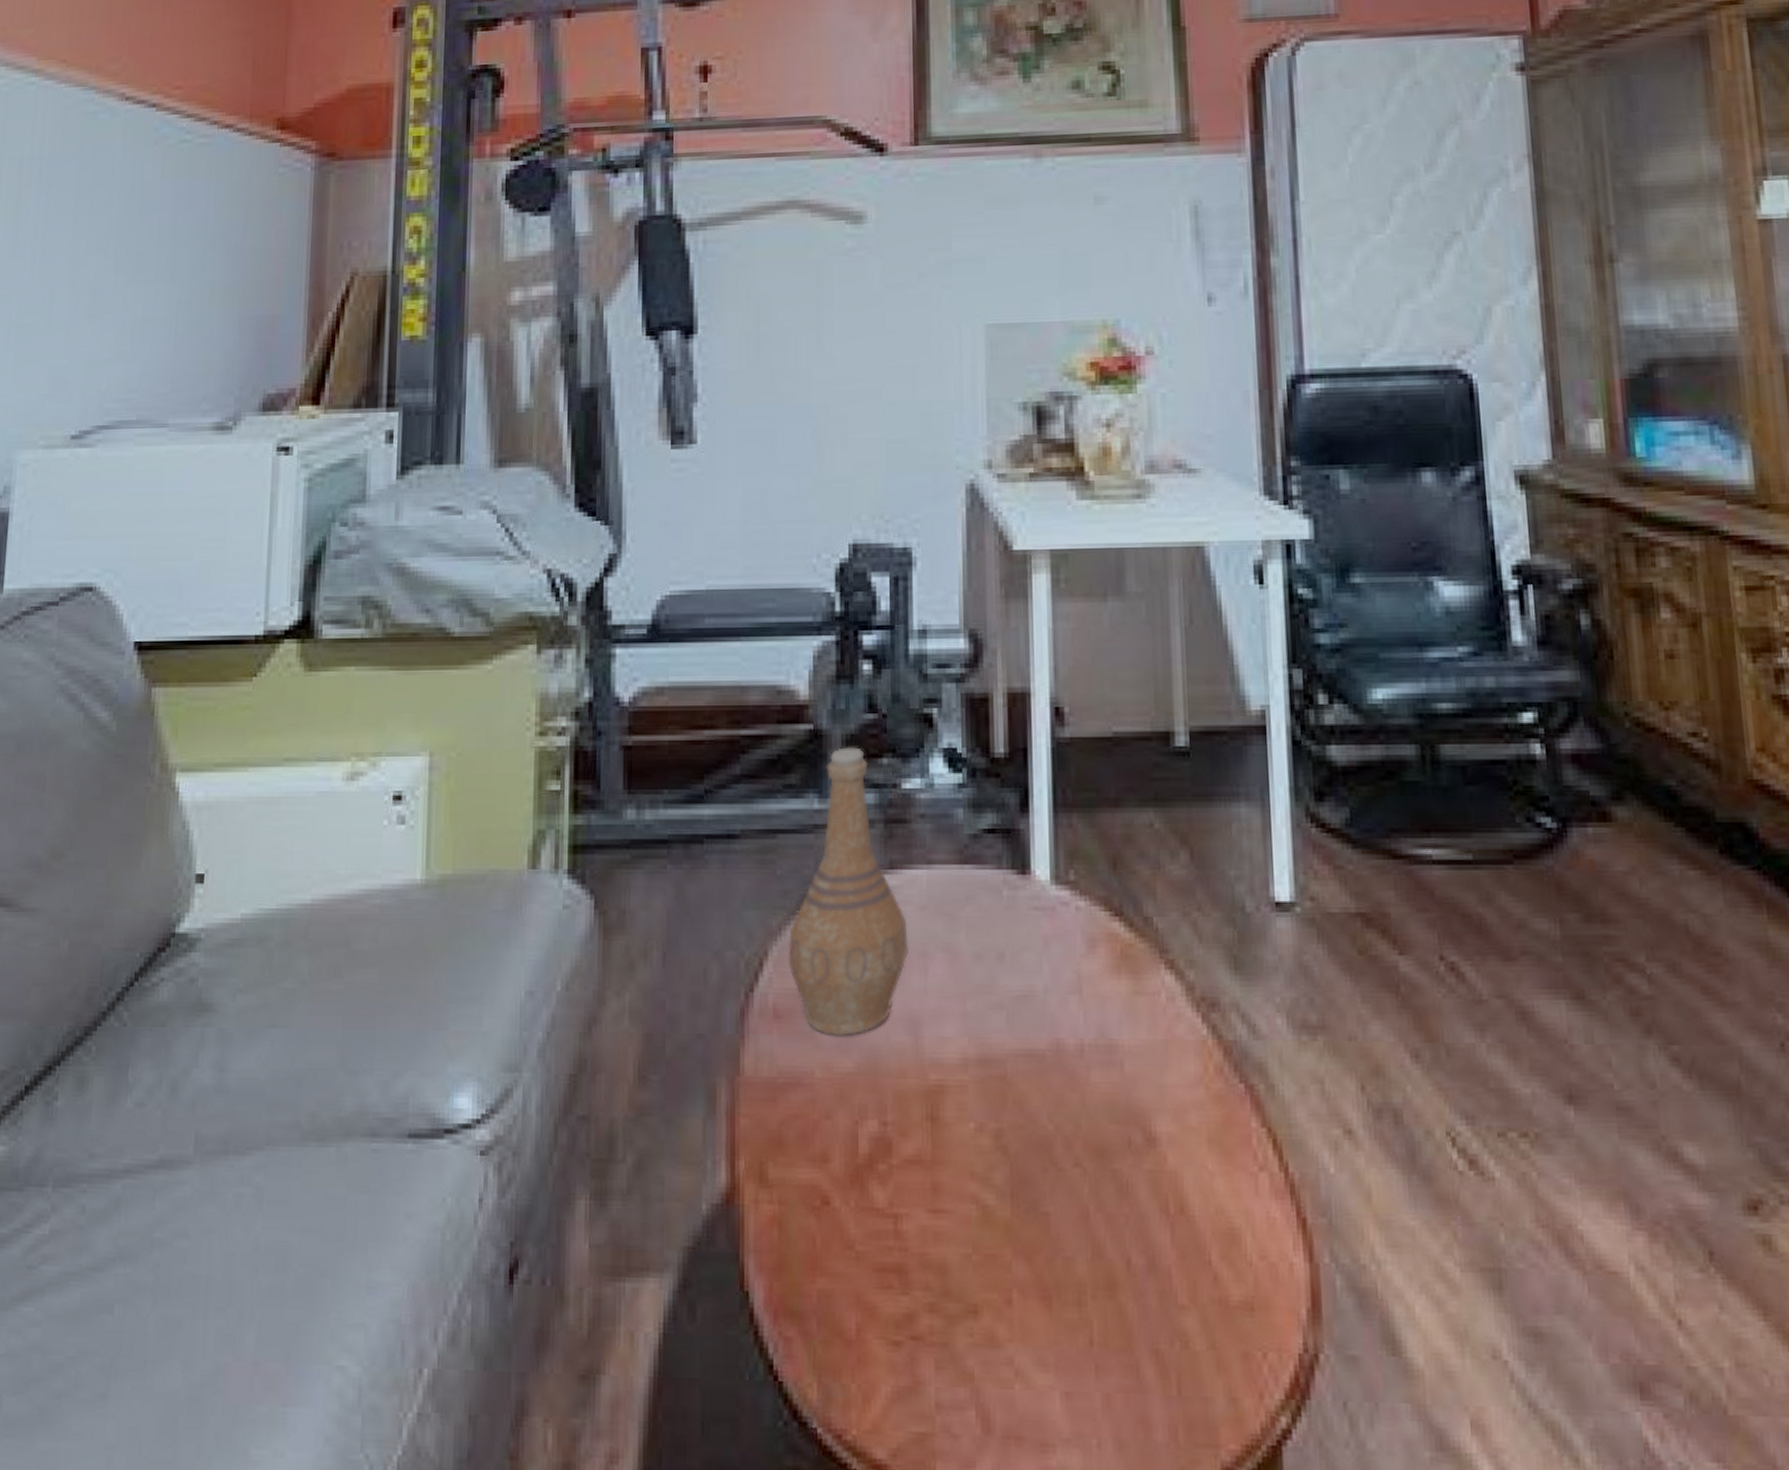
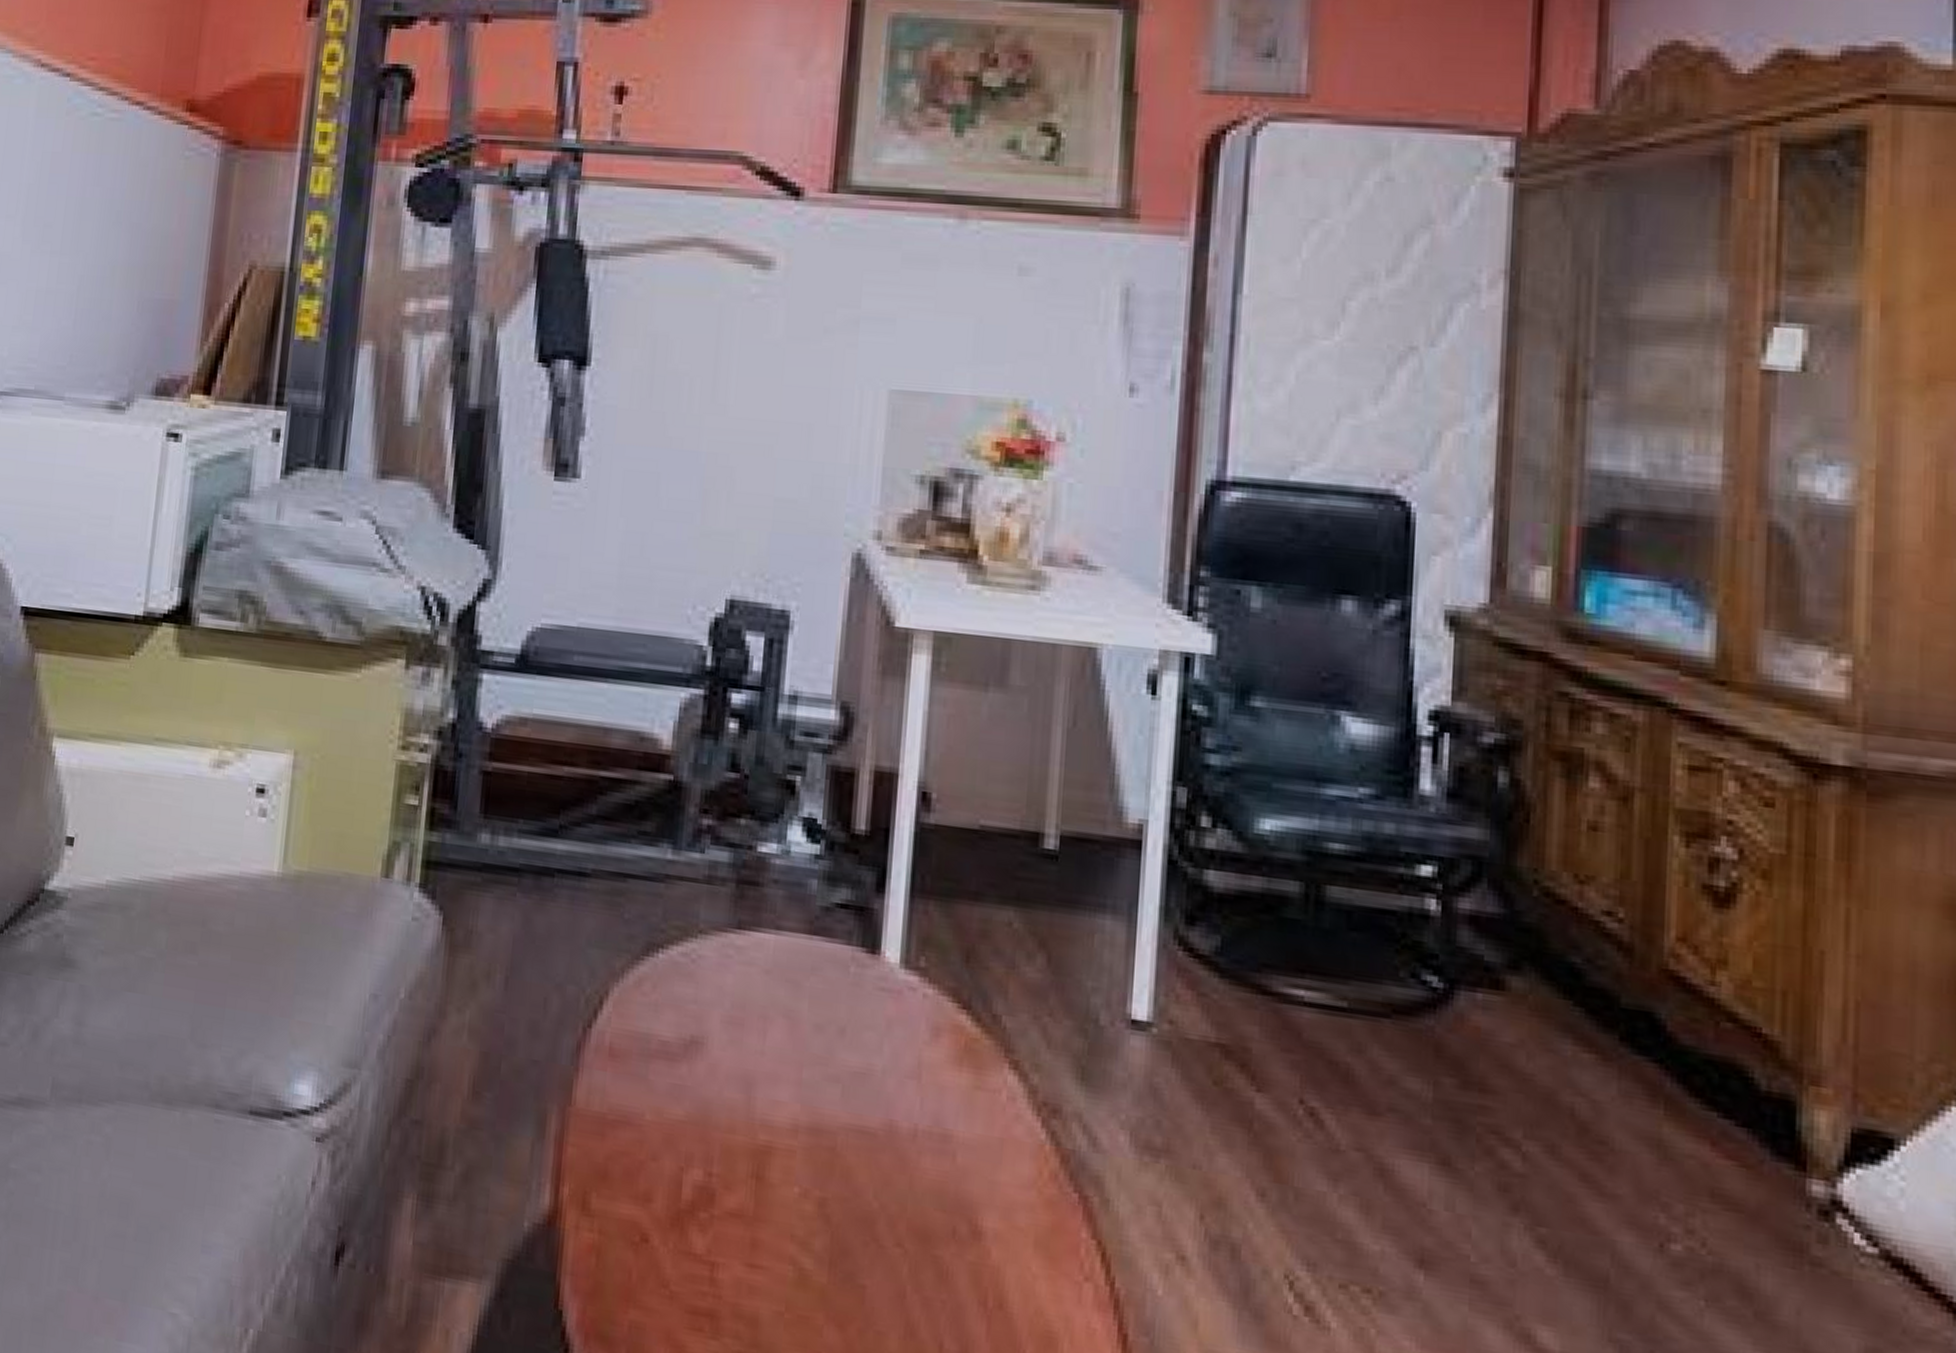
vase: present [789,747,908,1037] -> none [629,802,750,1085]

